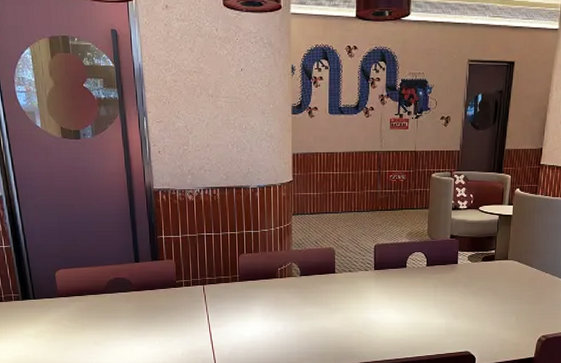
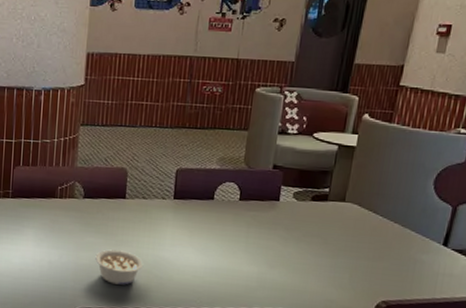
legume: none [314,317,355,345] -> present [95,249,144,285]

